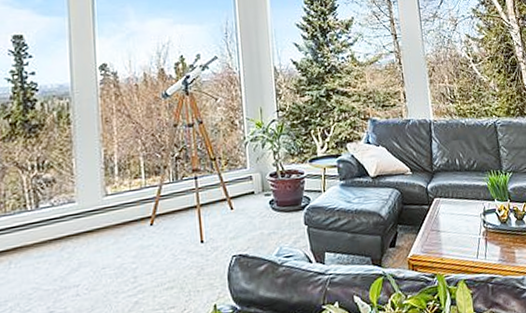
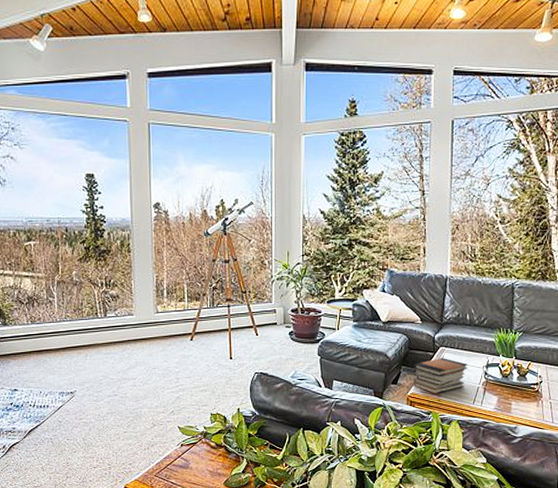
book stack: none [410,210,466,253] -> present [413,358,469,394]

